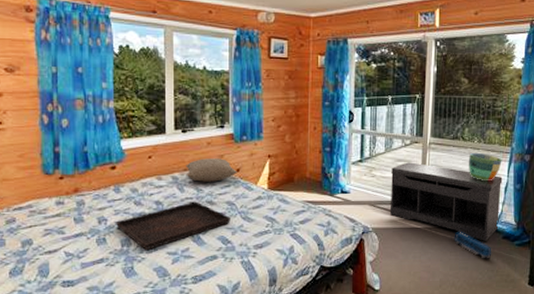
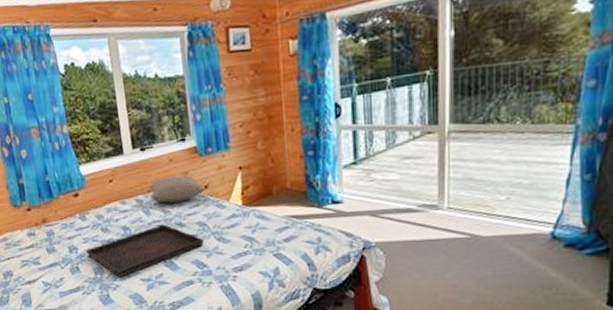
bench: present [390,162,503,241] -> none [397,158,563,252]
toy train: present [454,232,492,259] -> none [490,241,549,275]
planter pot: present [468,152,502,182] -> none [507,137,561,175]

